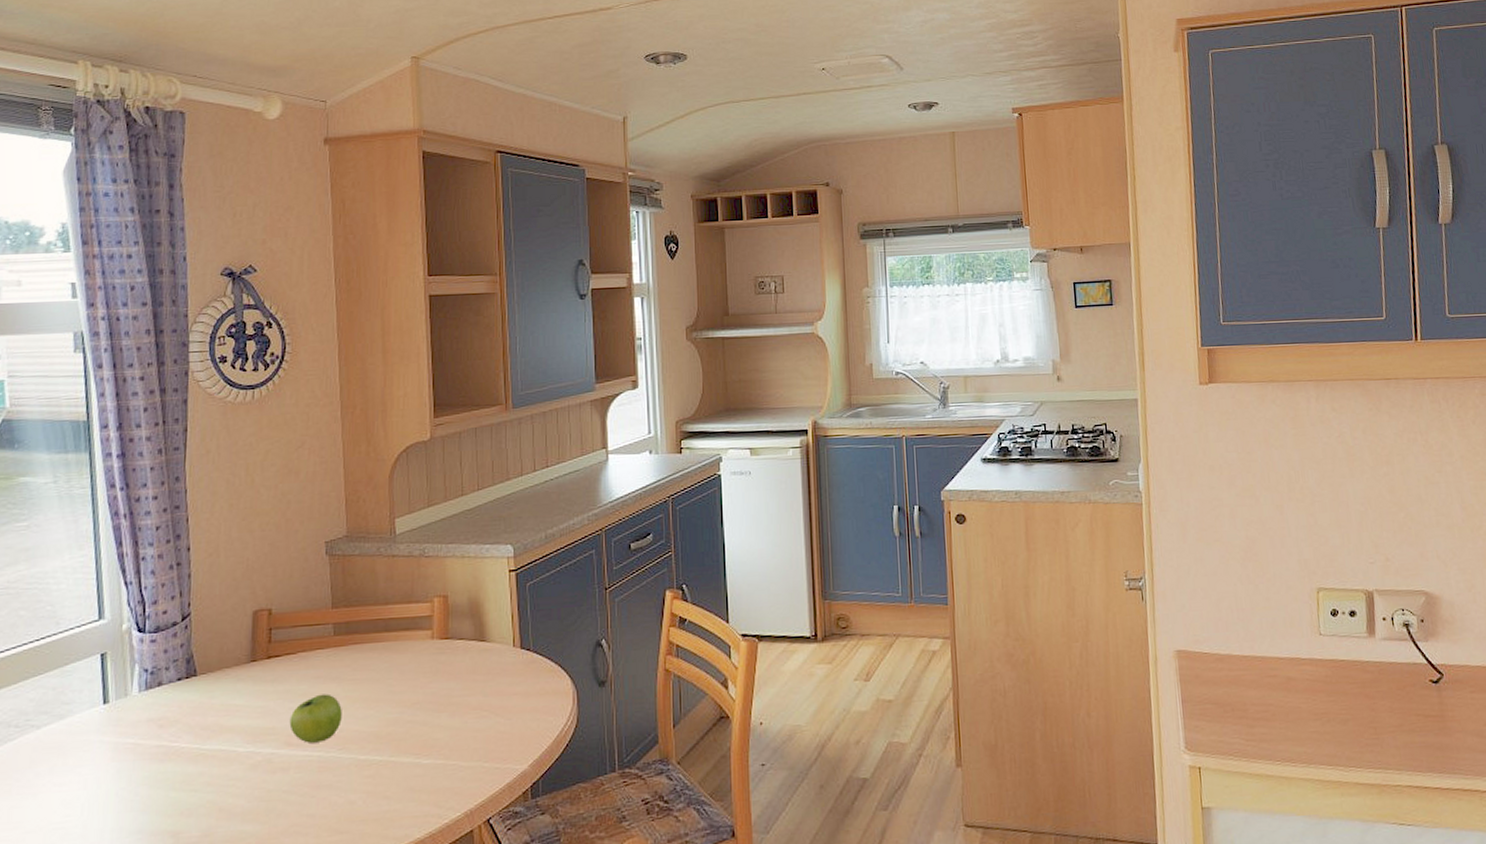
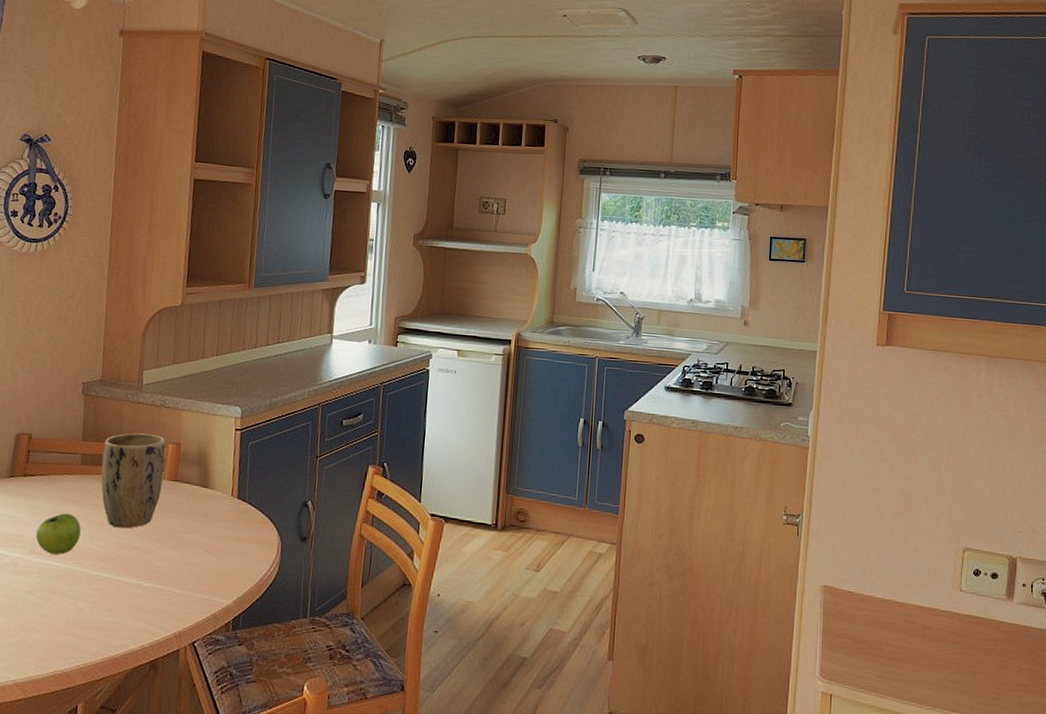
plant pot: none [358,589,432,702] -> present [101,433,166,529]

